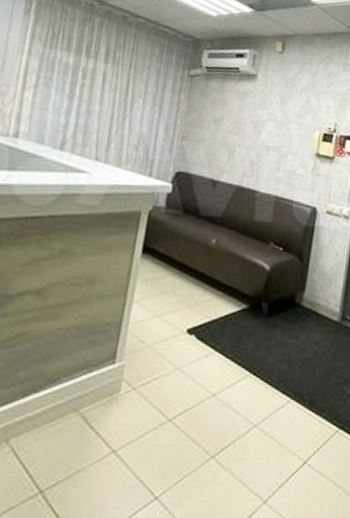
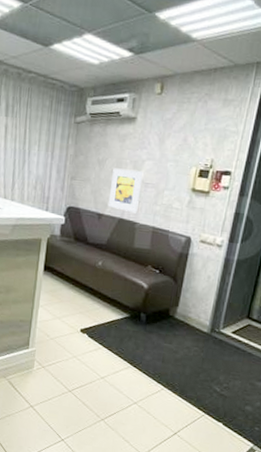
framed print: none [224,128,265,181] -> present [108,168,144,214]

